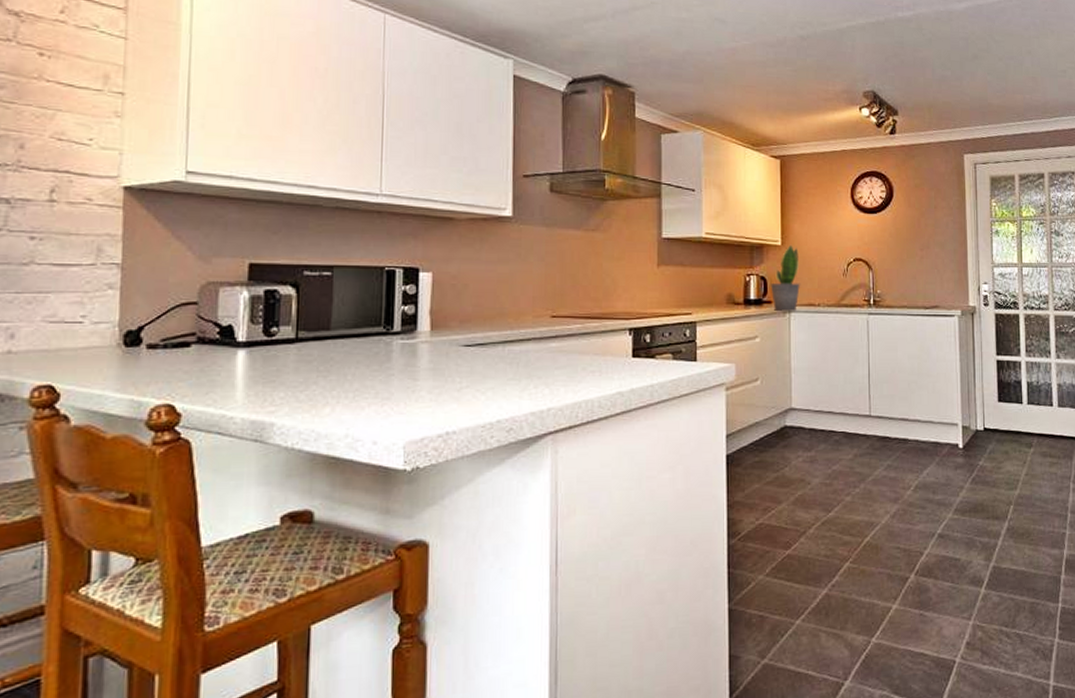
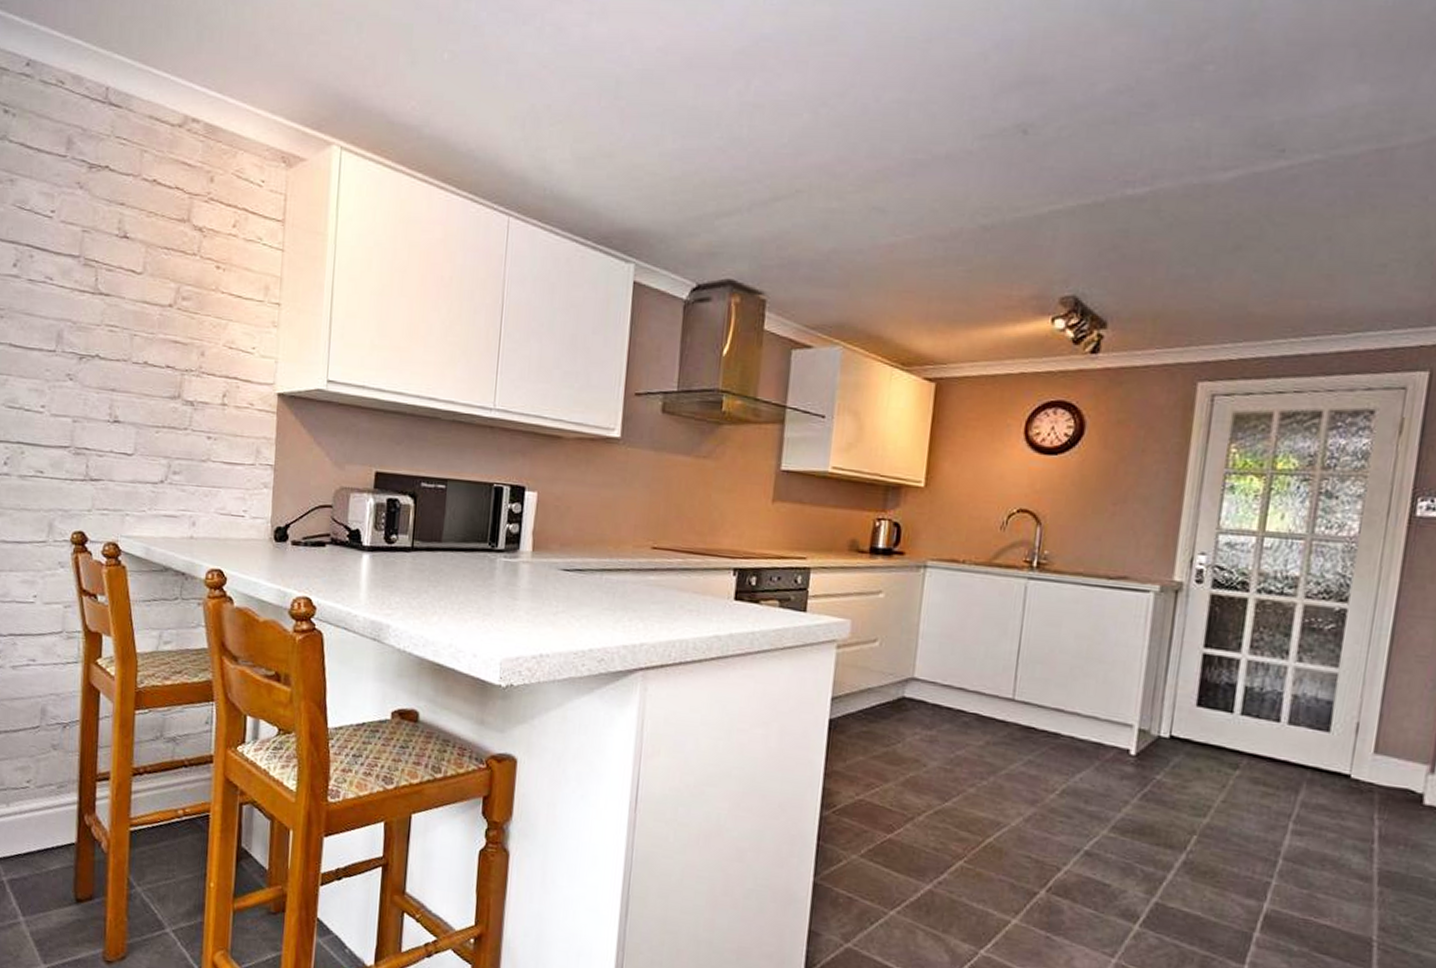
potted plant: present [770,244,801,312] -> none [904,486,946,568]

